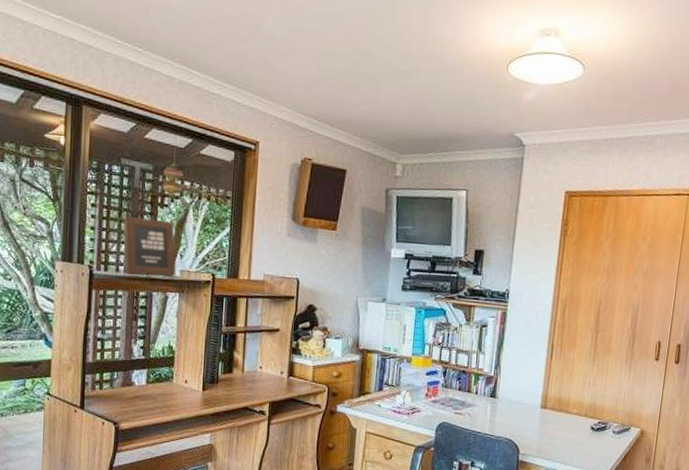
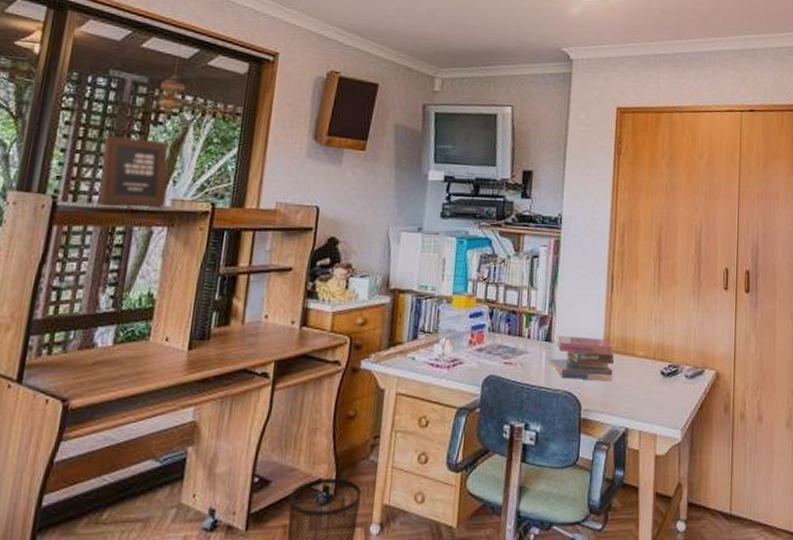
books: none [493,393,551,432] -> present [549,335,615,381]

